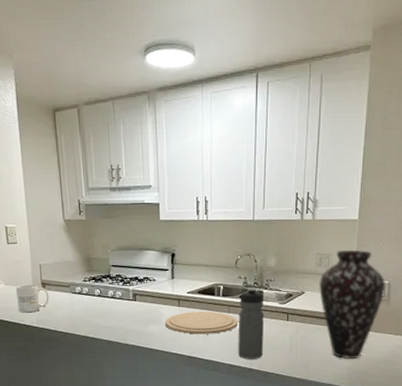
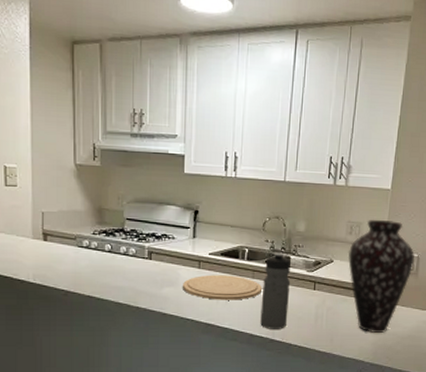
mug: present [15,284,49,313] -> none [10,233,51,266]

